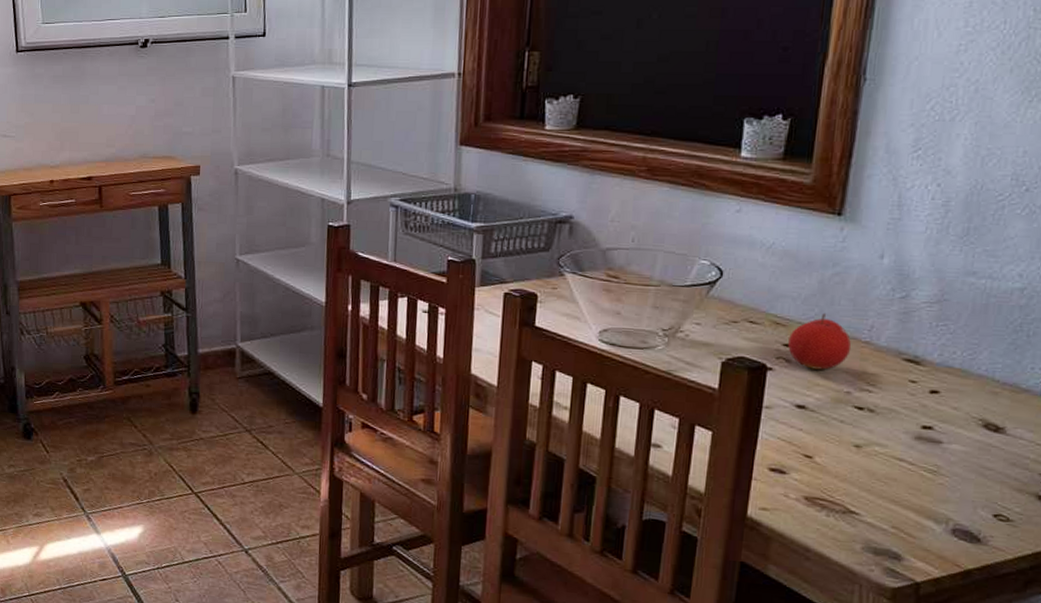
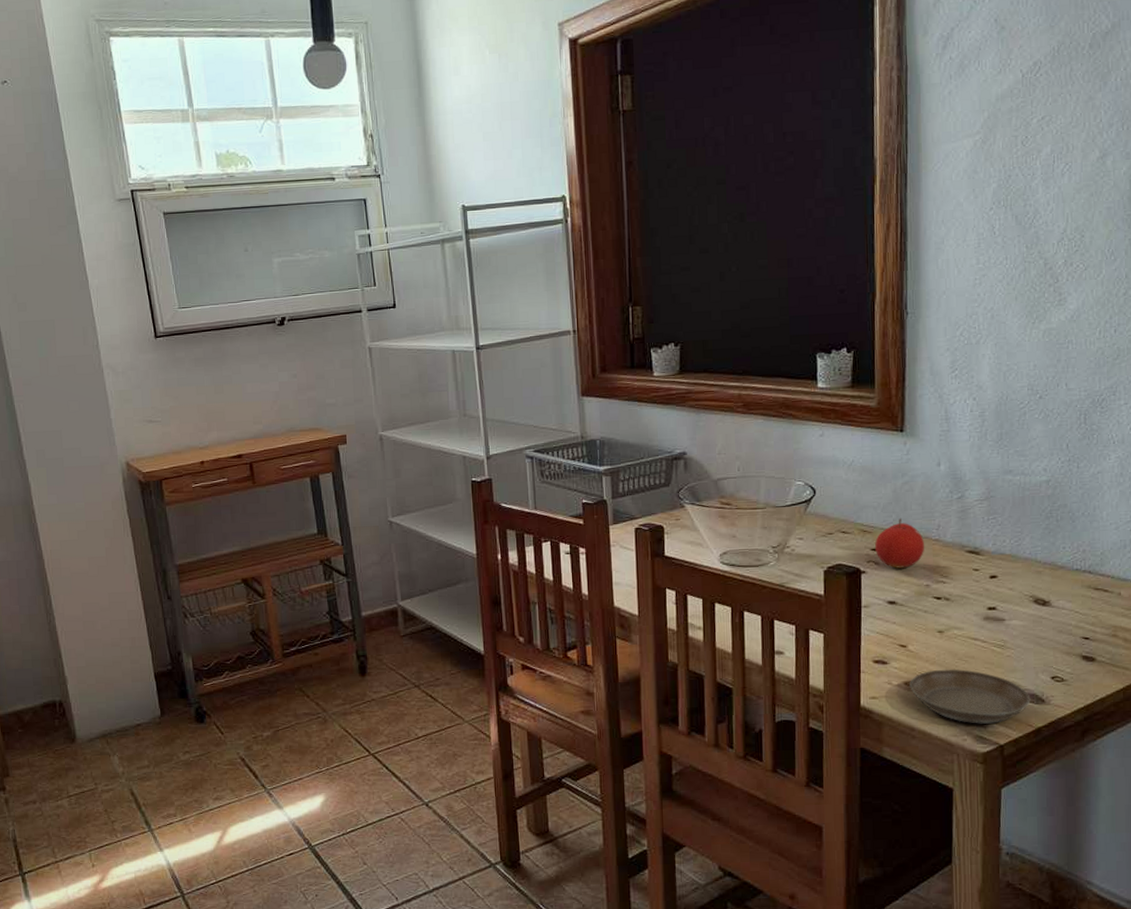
saucer: none [810,488,963,558] -> present [910,669,1031,724]

